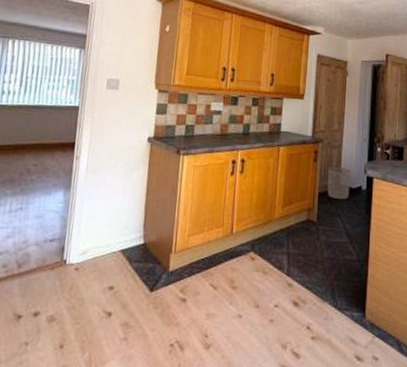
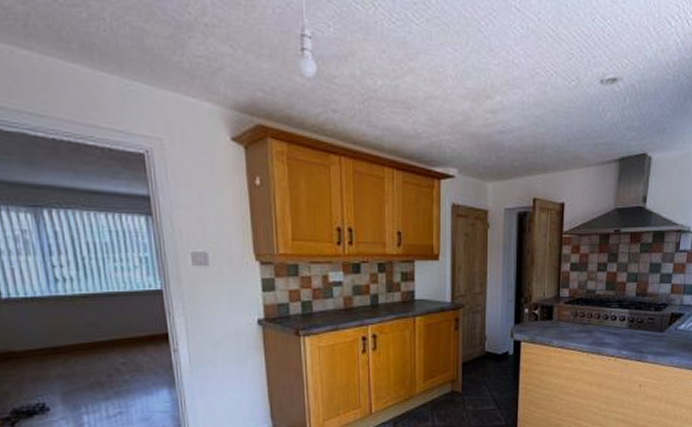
waste bin: present [327,167,351,199] -> none [472,334,496,367]

